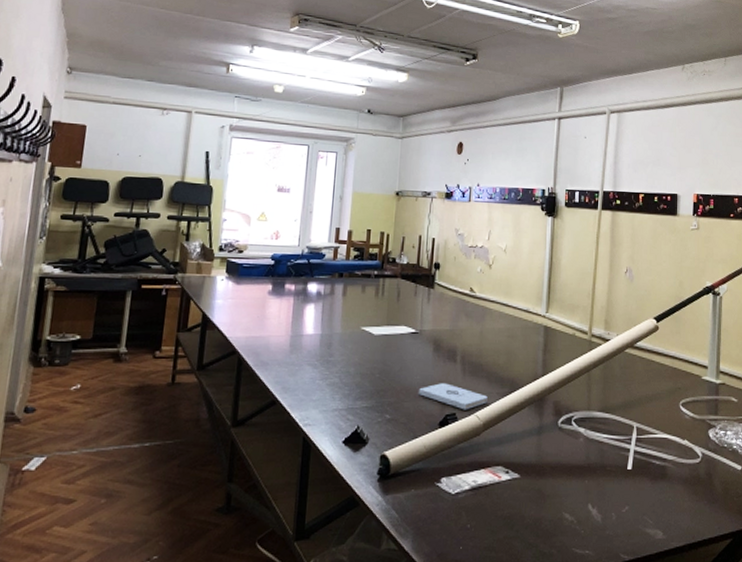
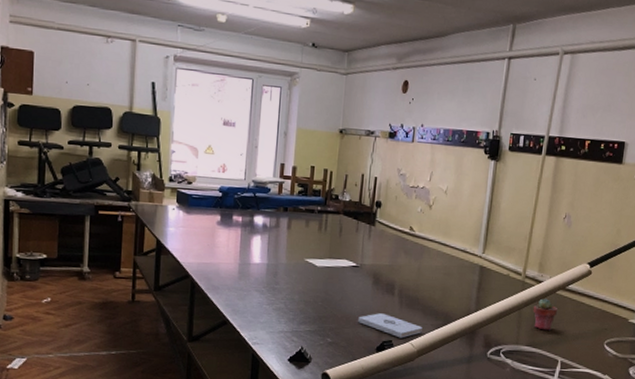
potted succulent: none [602,358,627,393] -> present [533,298,557,331]

